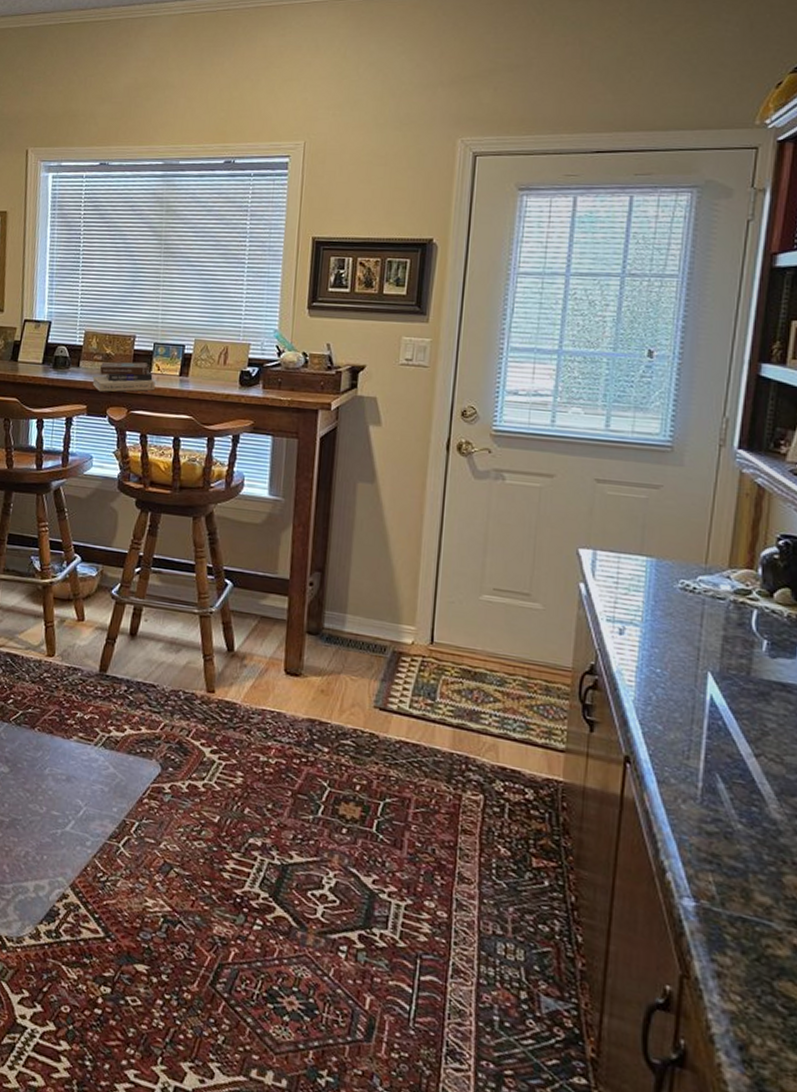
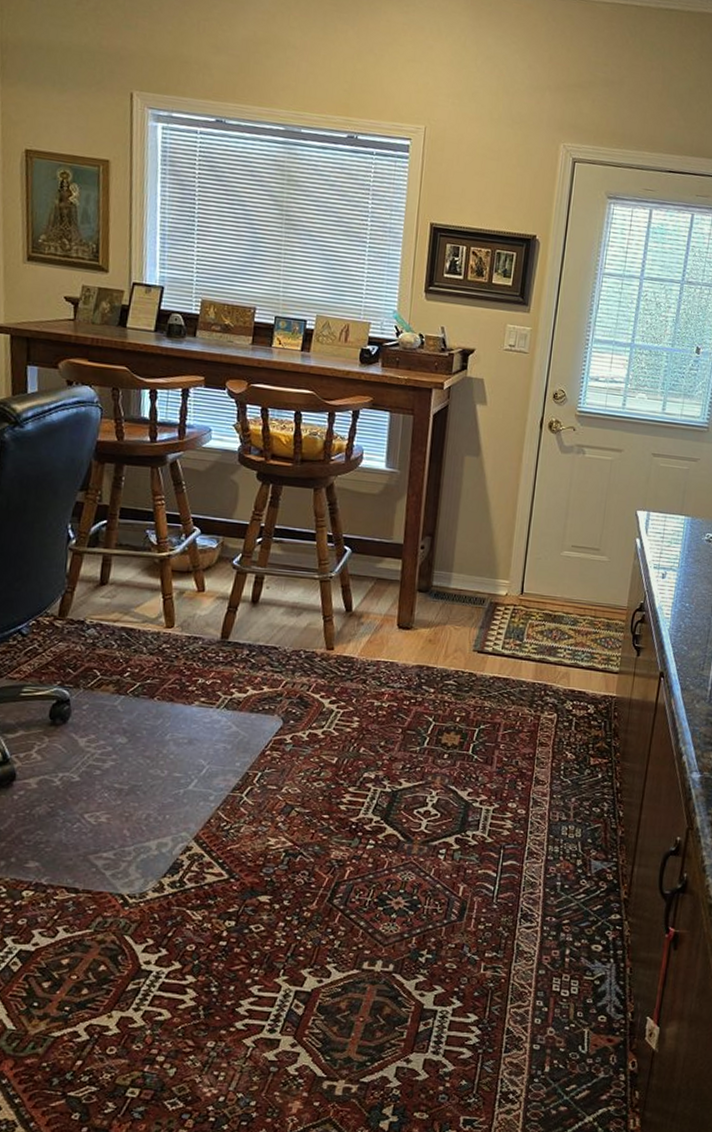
books: present [92,361,155,392] -> none [210,333,277,365]

